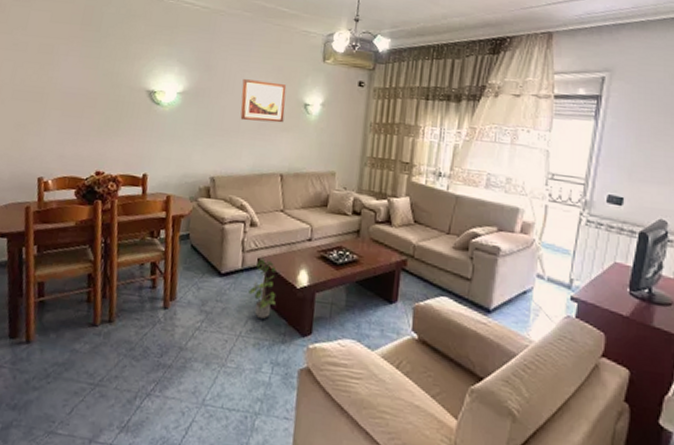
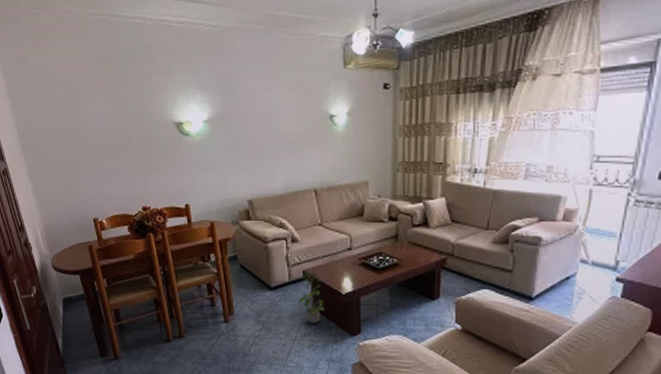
wall art: present [240,79,287,123] -> none [265,97,311,141]

